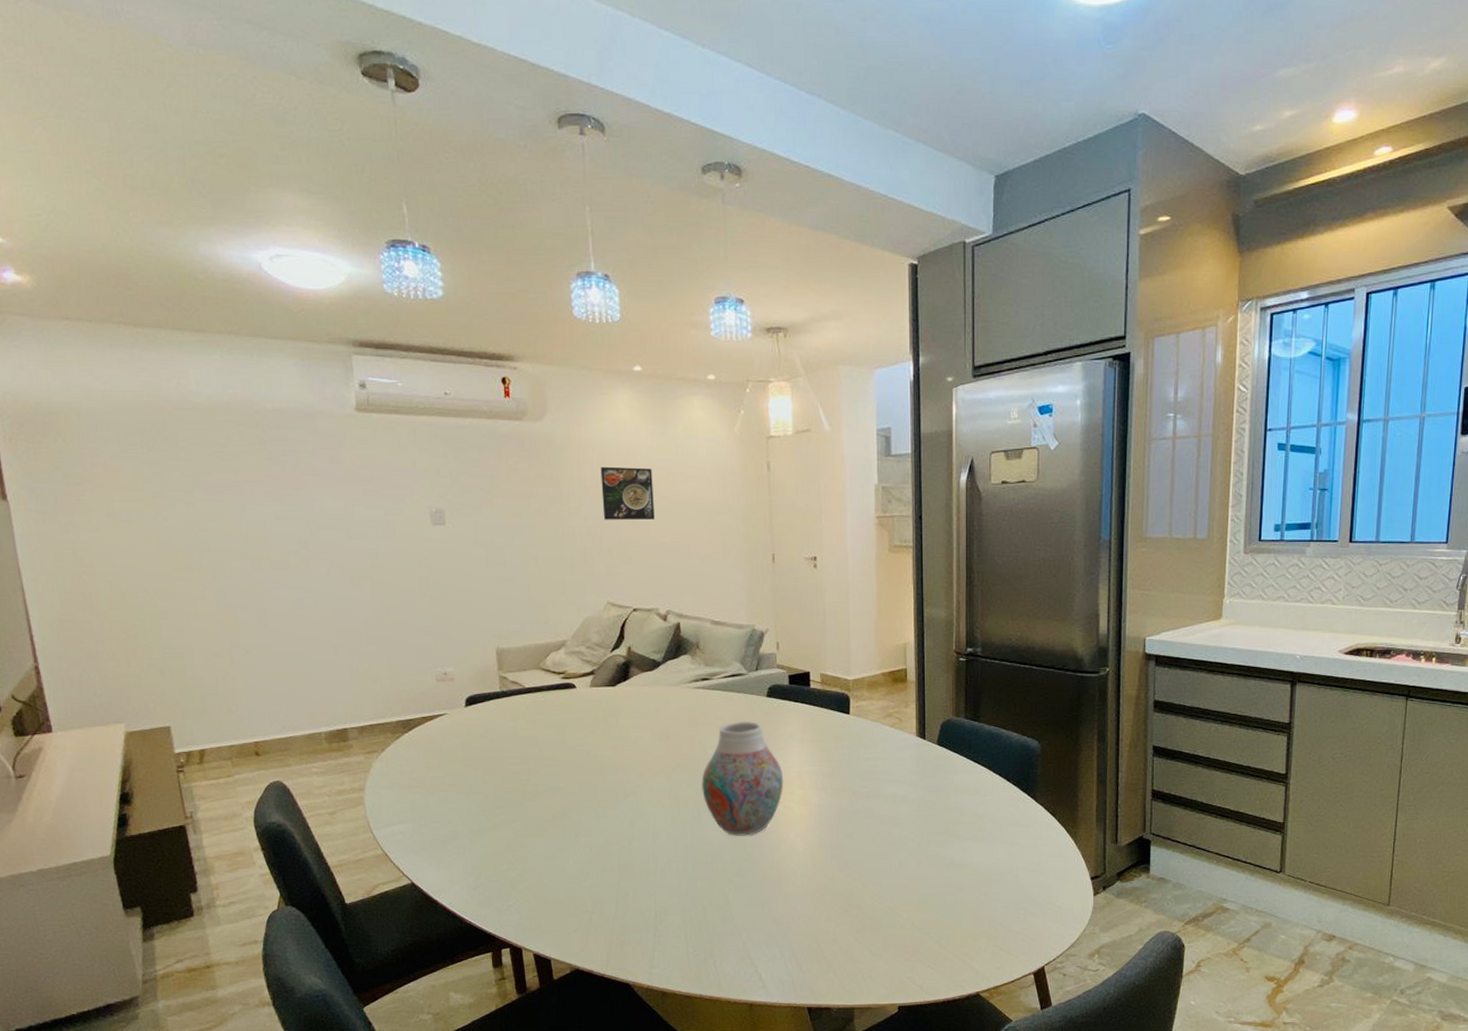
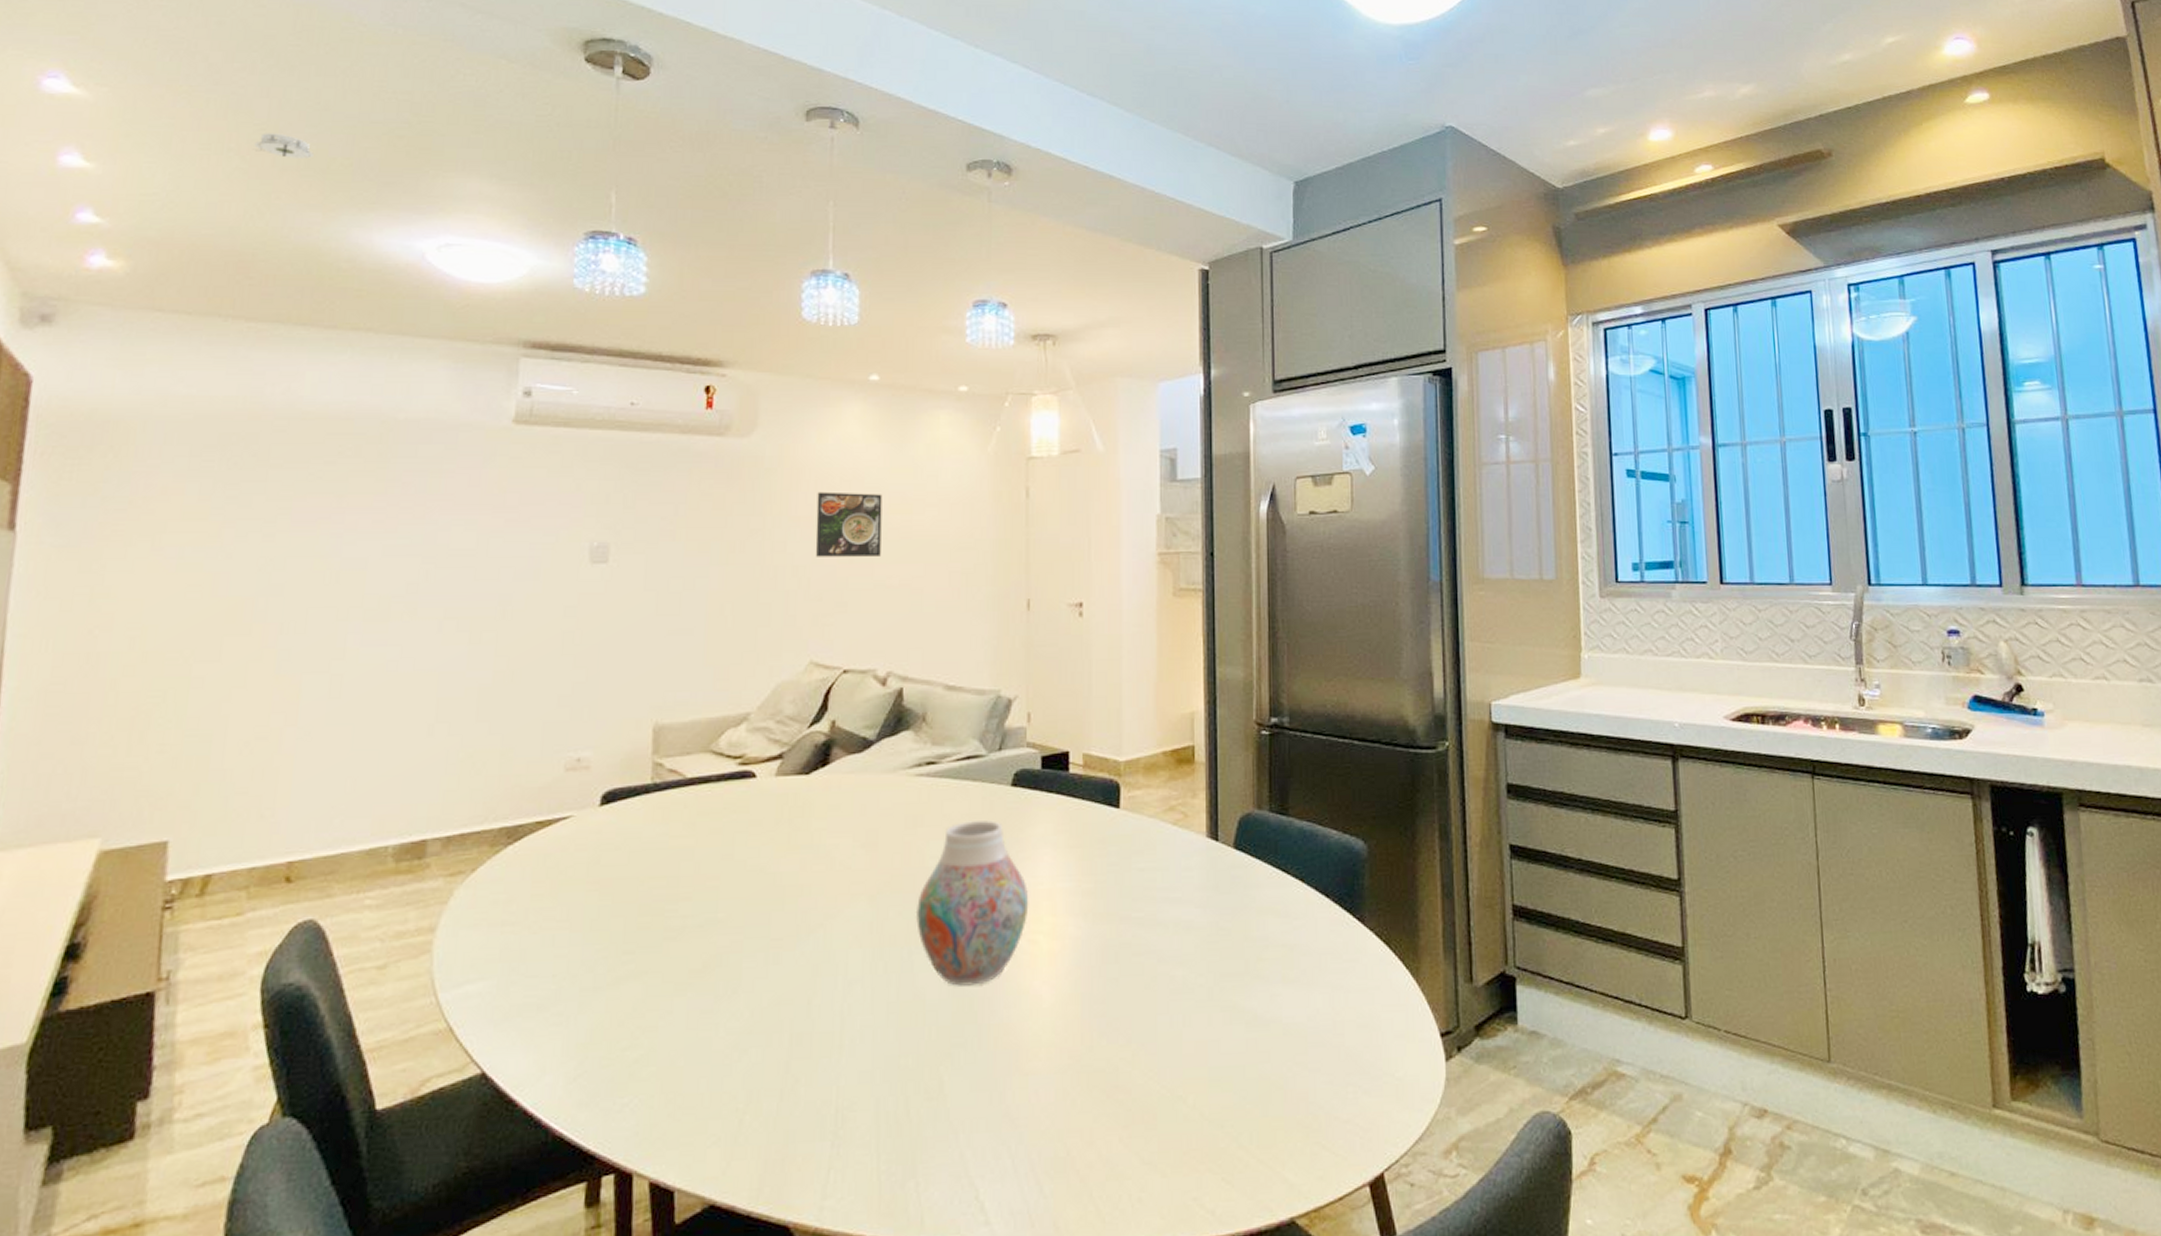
smoke detector: none [105,155,155,178] -> present [254,133,314,158]

